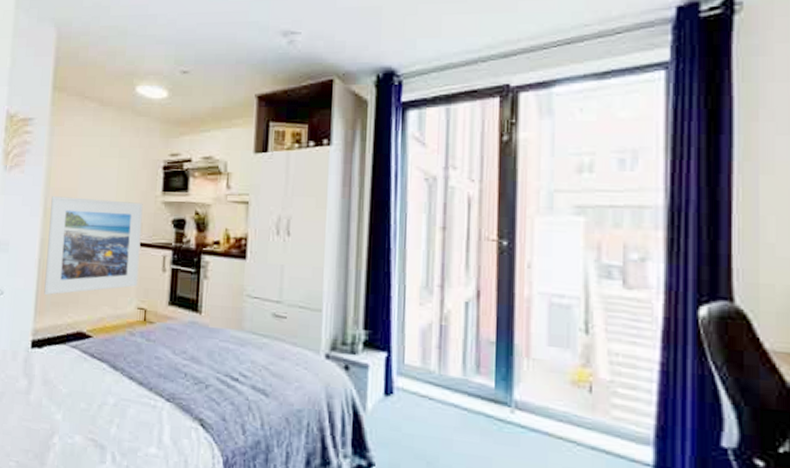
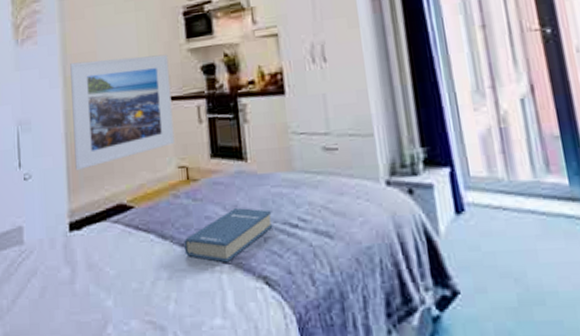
hardback book: none [132,353,216,401] -> present [184,207,273,263]

